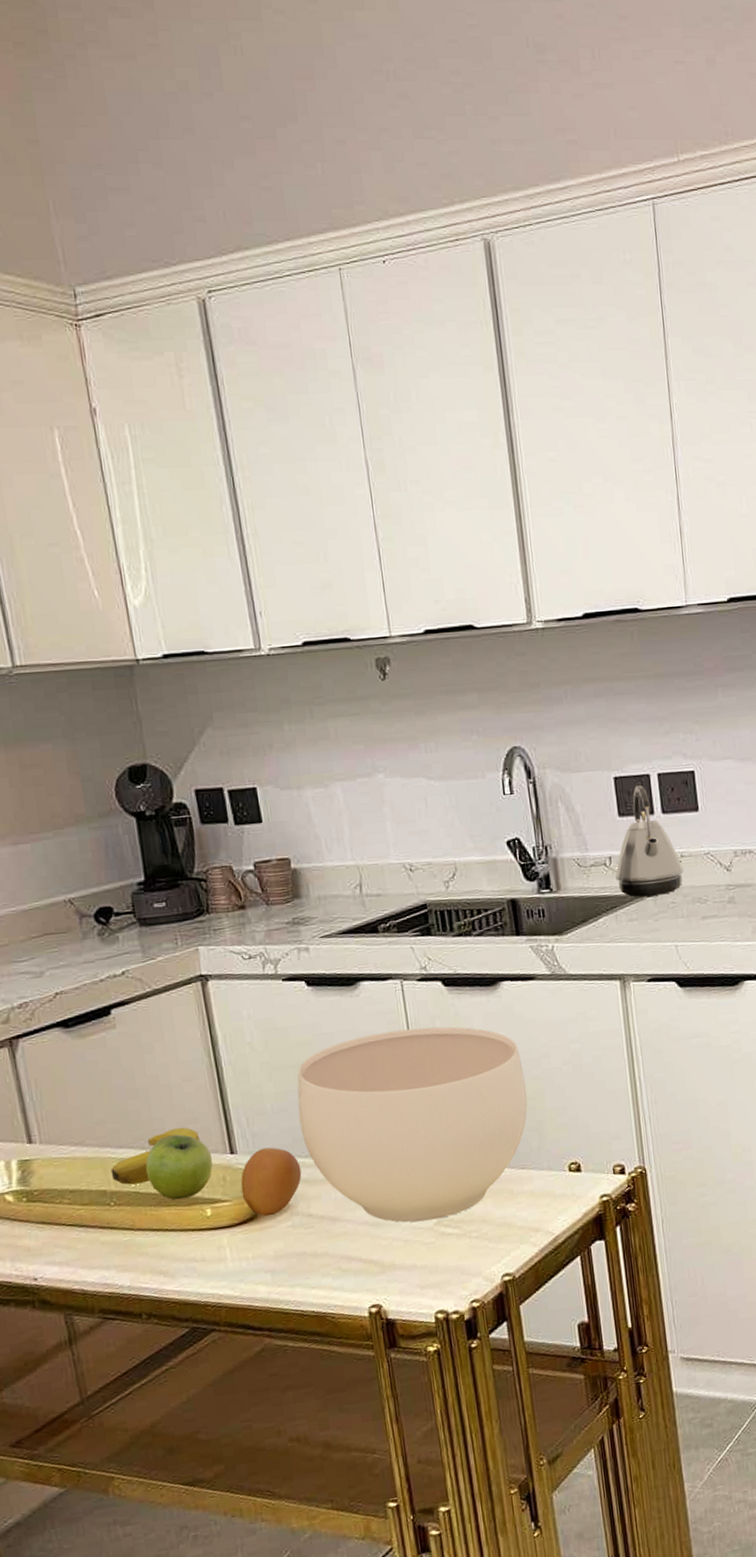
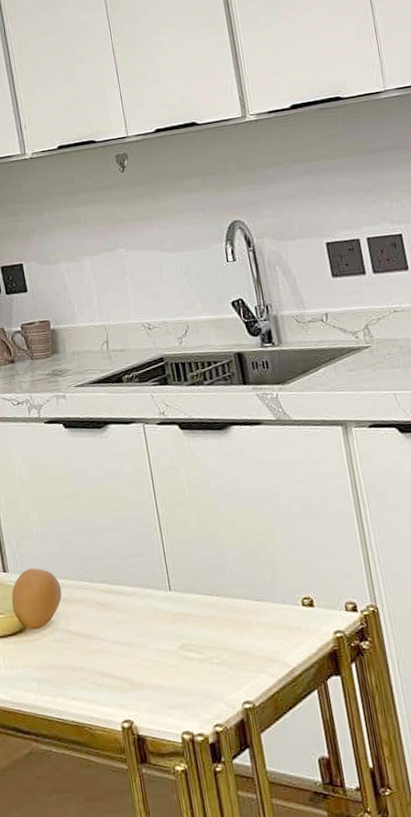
bowl: present [297,1026,528,1223] -> none [57,465,260,645]
kettle: present [615,784,684,897] -> none [332,248,398,350]

